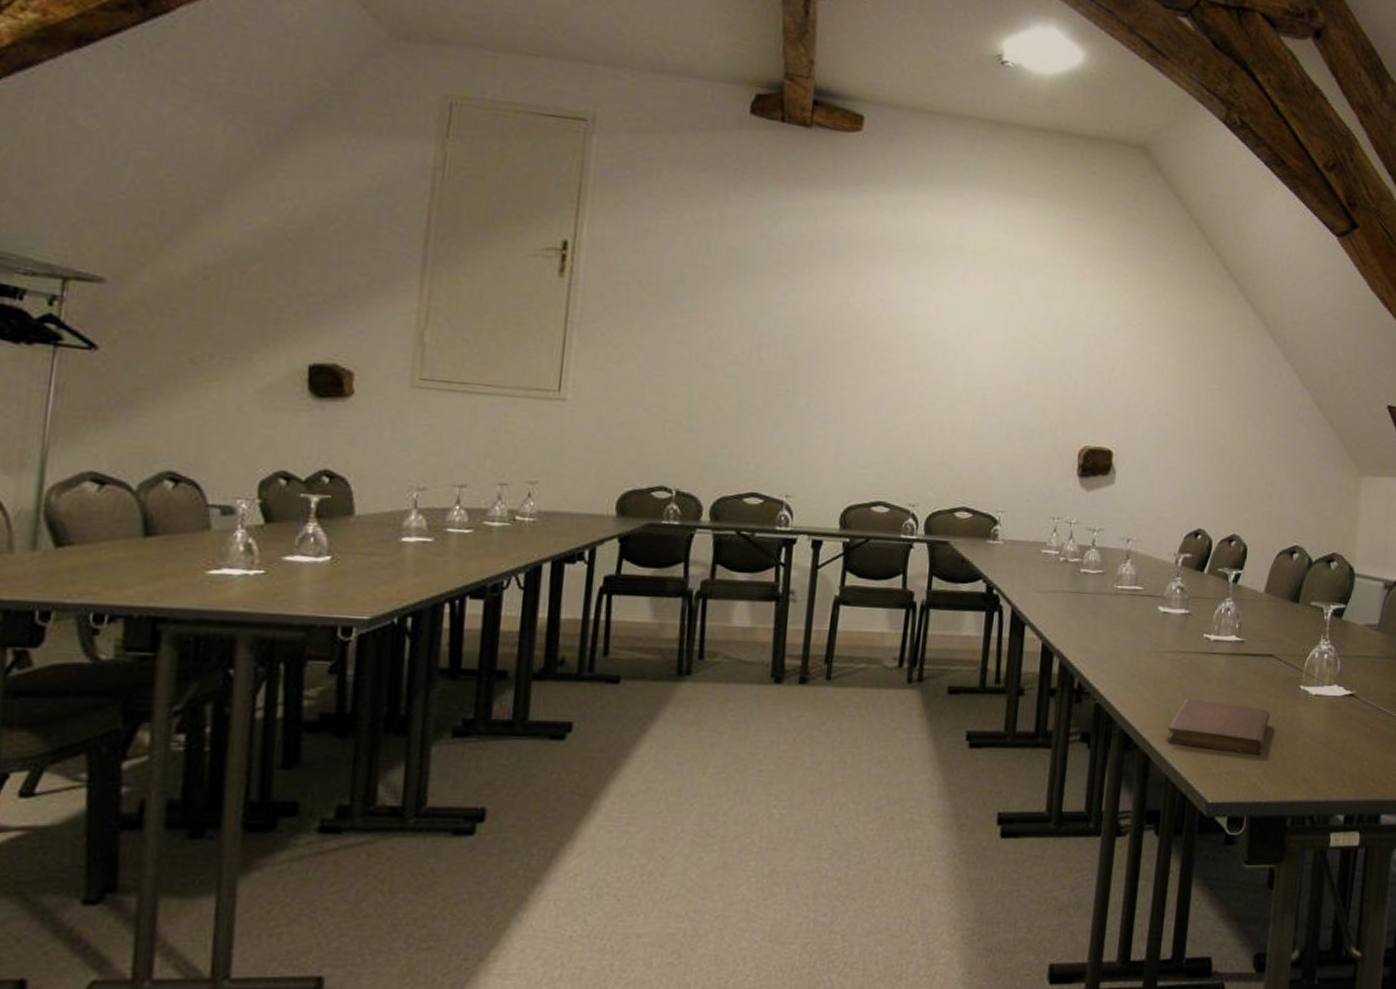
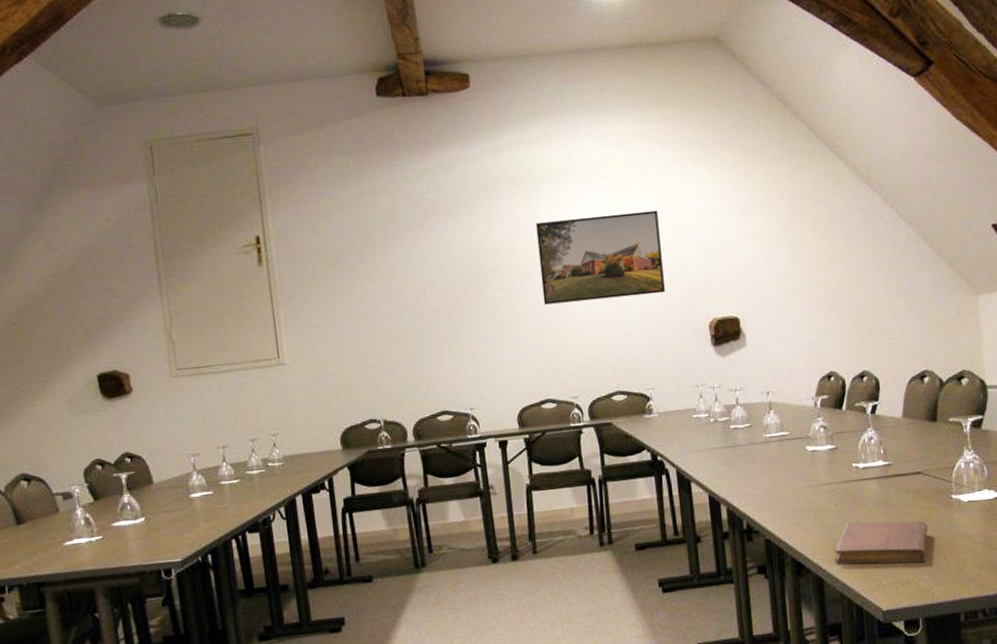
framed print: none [898,299,1046,407] -> present [536,210,665,305]

